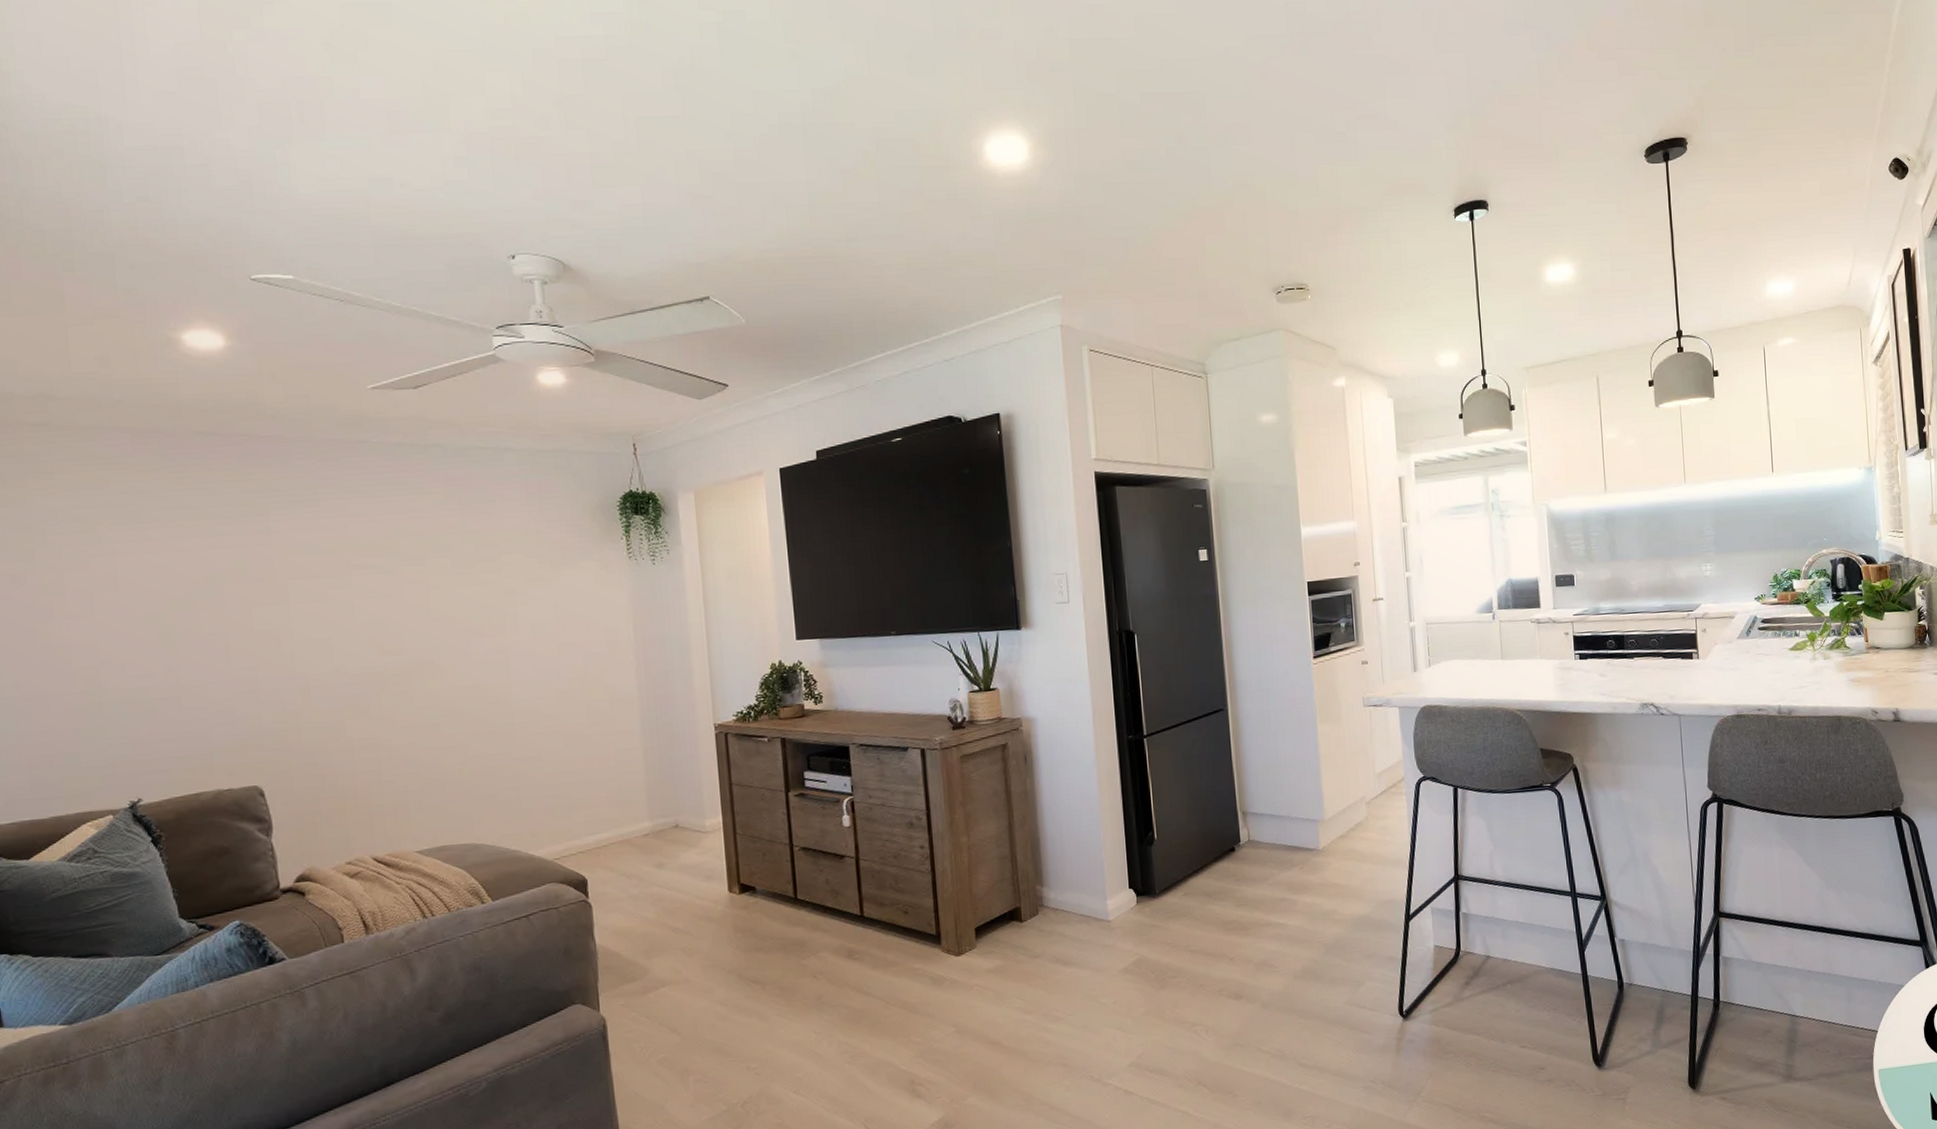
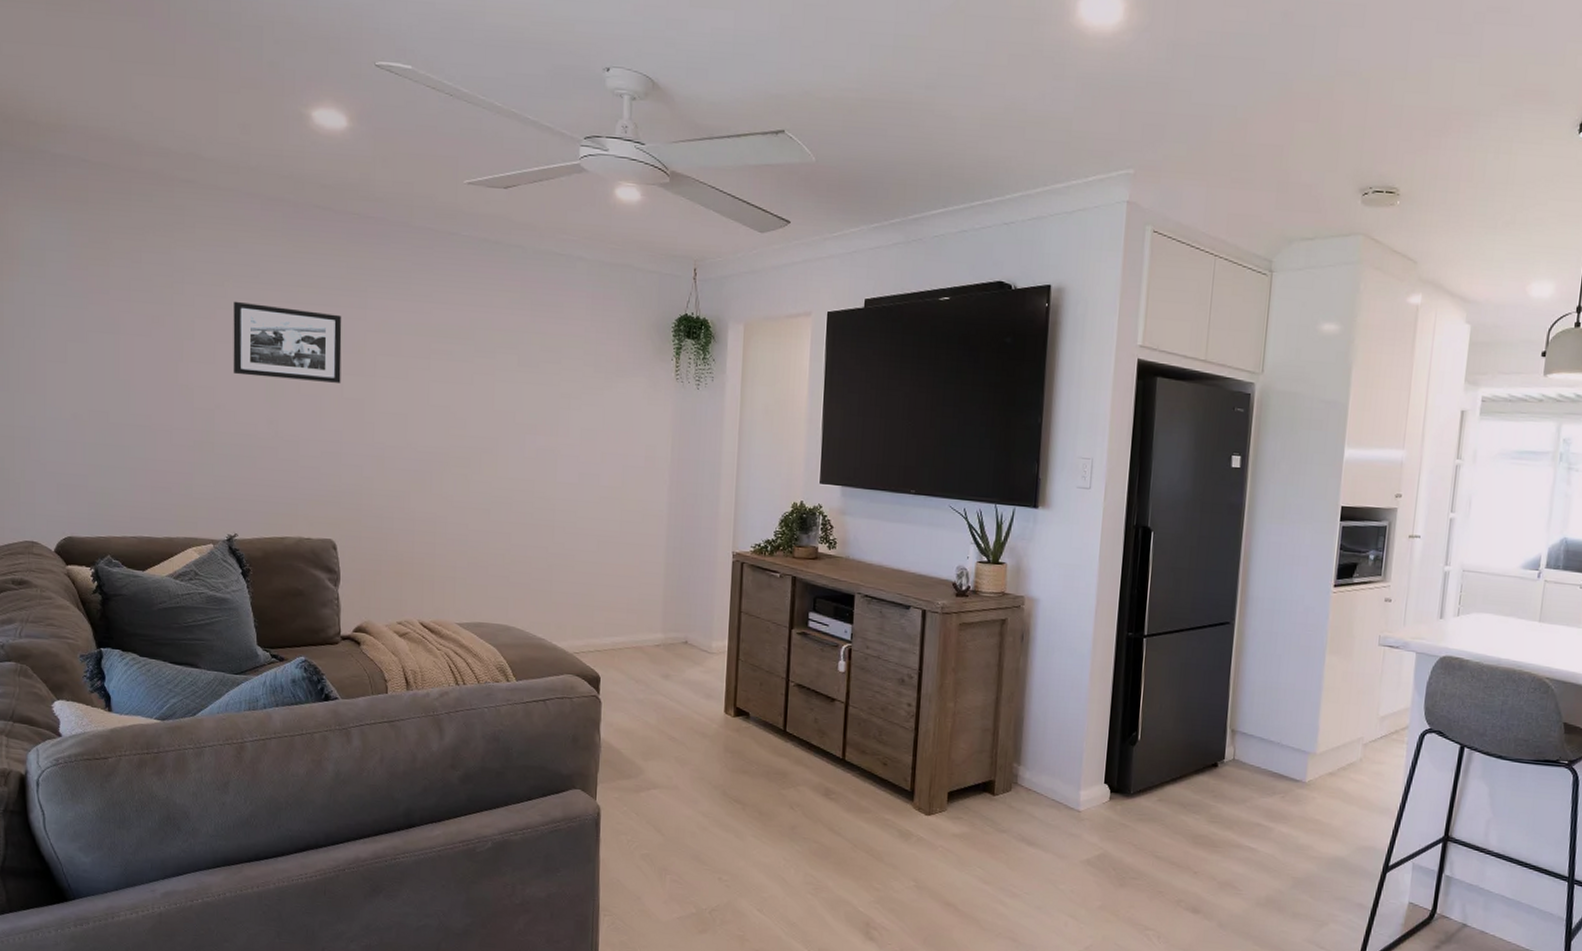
picture frame: none [109,543,249,625] -> present [233,301,342,383]

